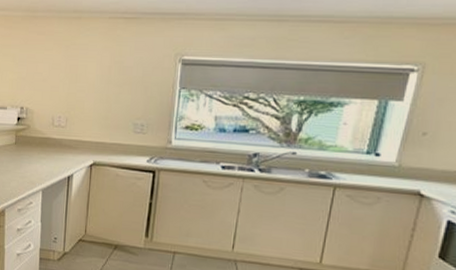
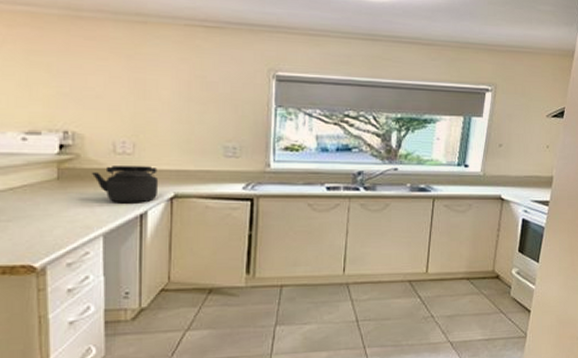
kettle: none [36,136,83,168] -> present [91,166,159,203]

